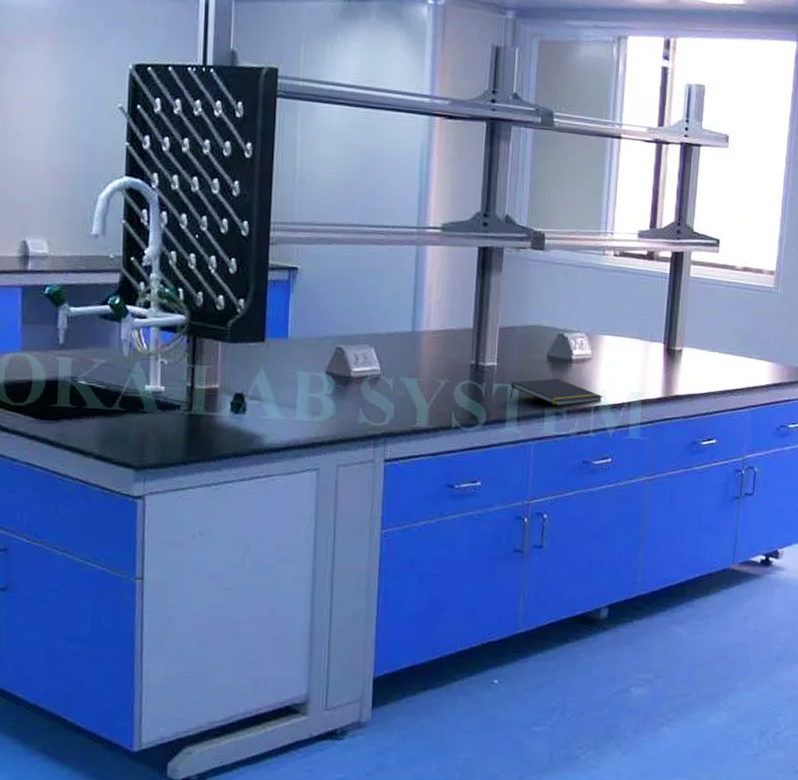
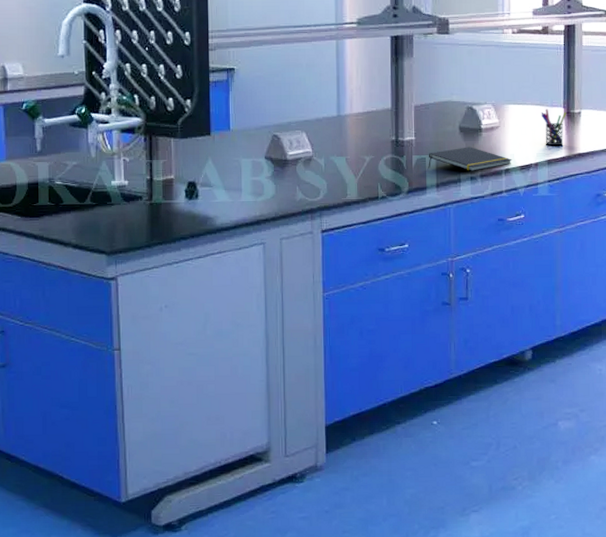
pen holder: none [638,343,666,385] -> present [541,109,566,145]

